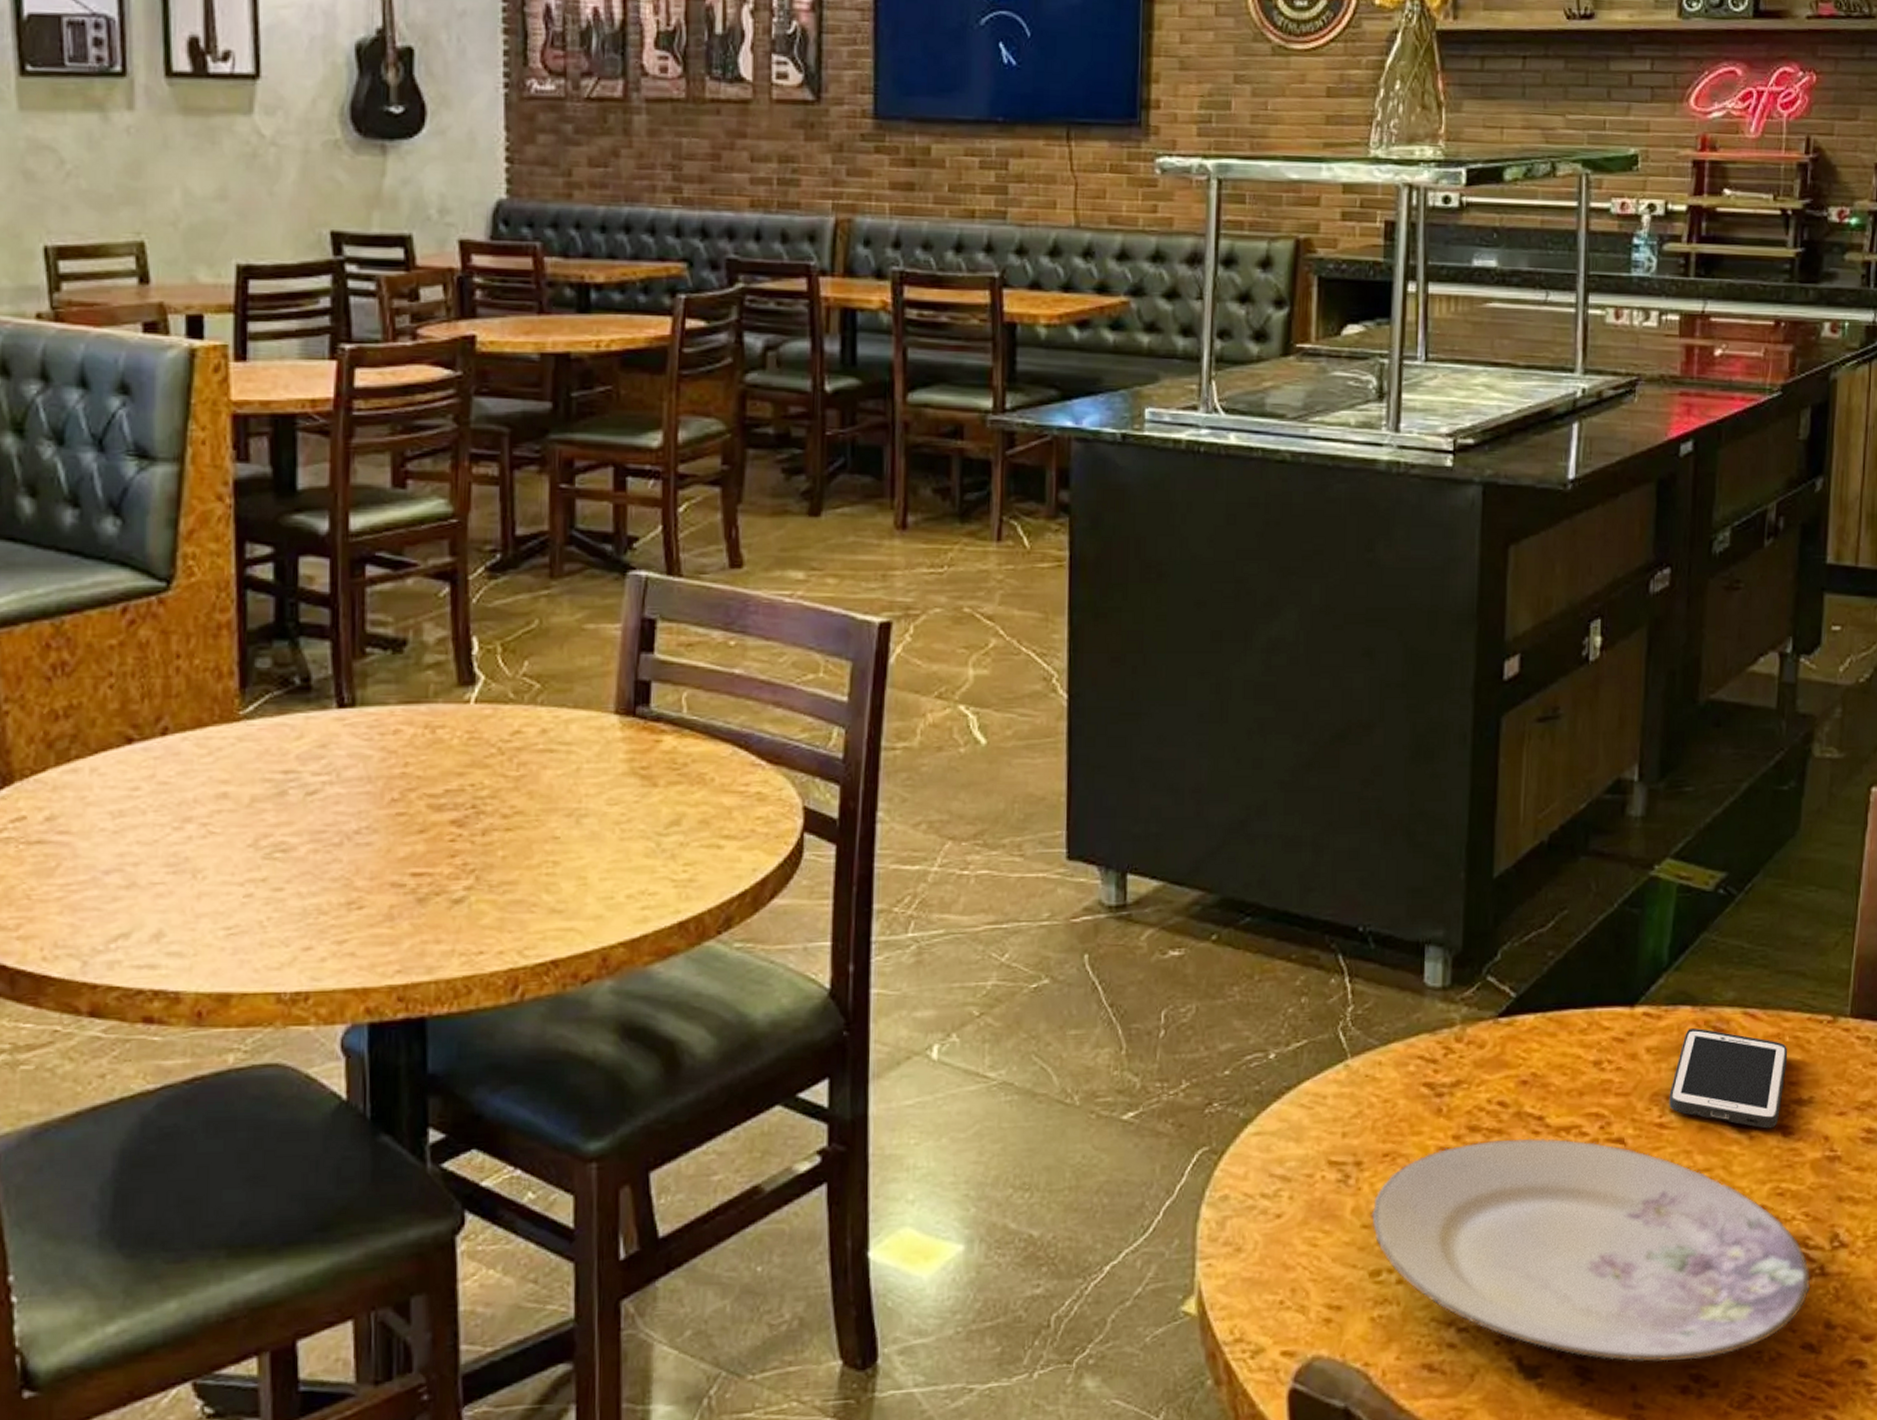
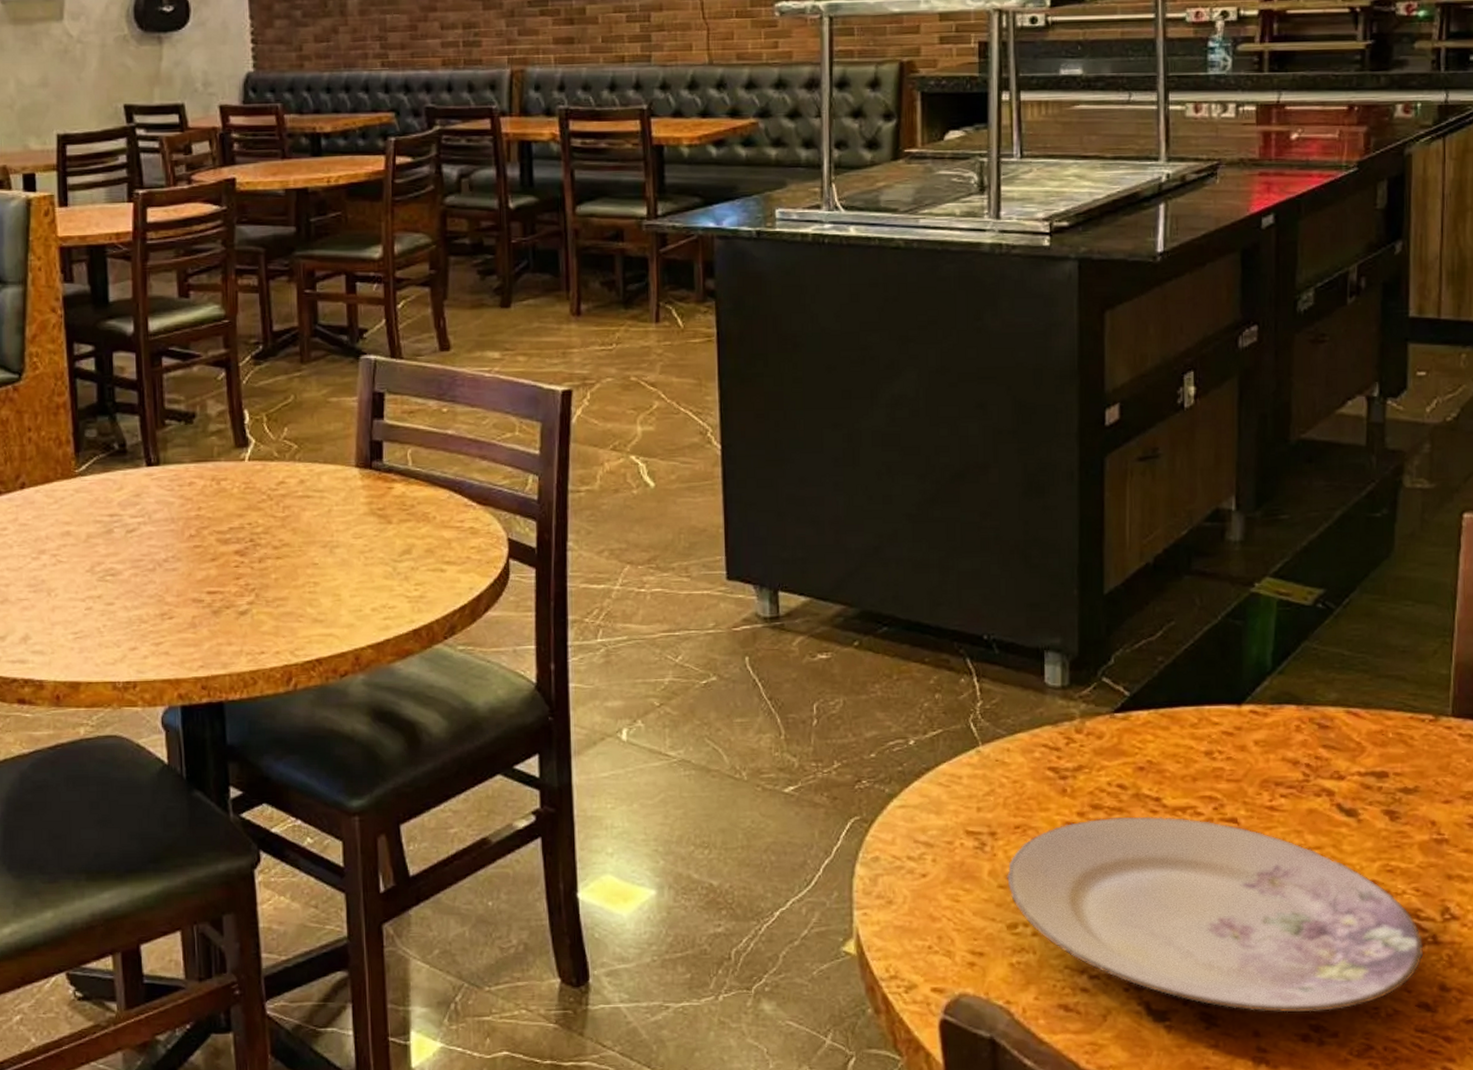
cell phone: present [1669,1028,1788,1129] -> none [1278,725,1392,813]

